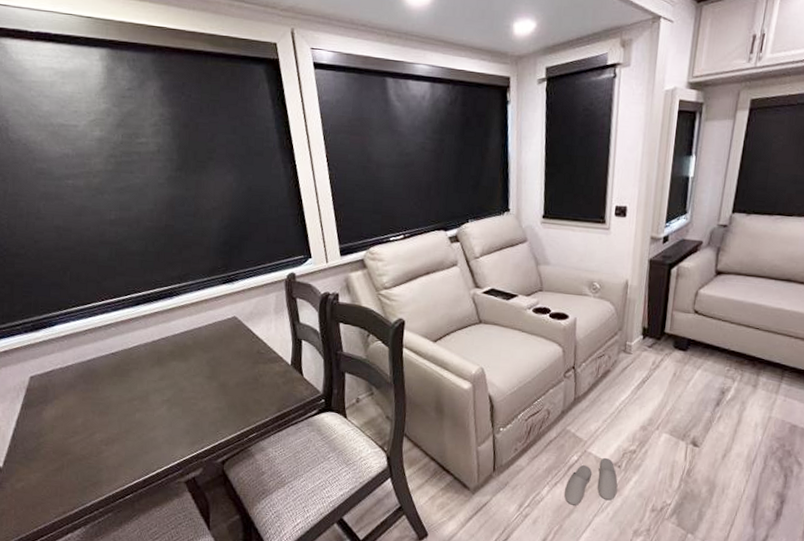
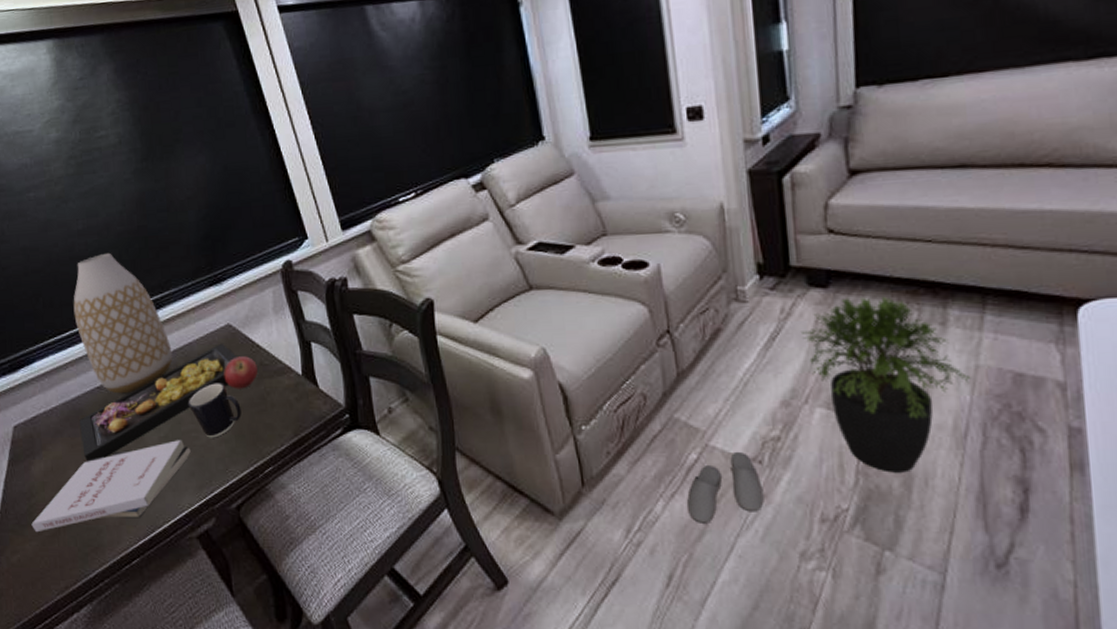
books: none [37,403,189,466] -> present [31,439,191,533]
food tray: none [92,331,239,414] -> present [79,343,238,462]
vase: none [98,242,183,362] -> present [73,252,173,394]
mug: none [191,362,236,406] -> present [187,383,241,438]
fruit: none [225,343,254,370] -> present [224,356,258,389]
potted plant: none [663,359,765,483] -> present [802,296,971,473]

